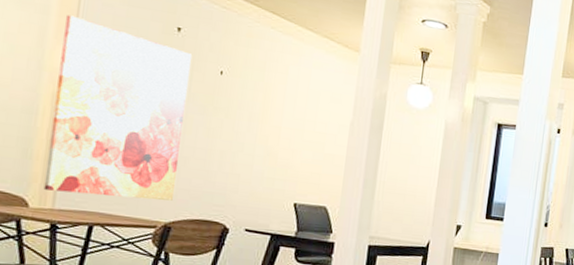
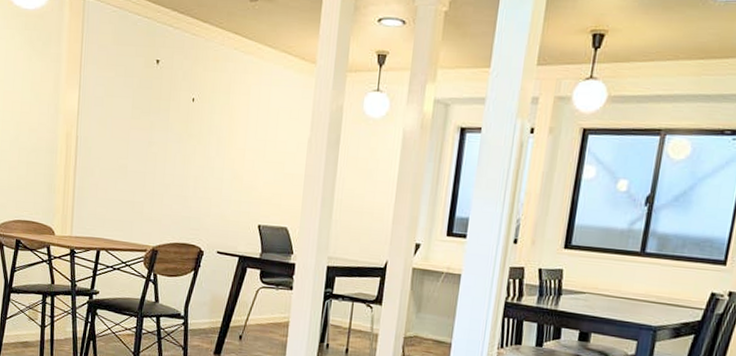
wall art: present [43,14,193,202] -> none [64,60,169,227]

